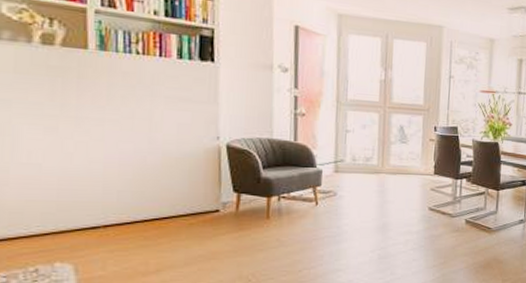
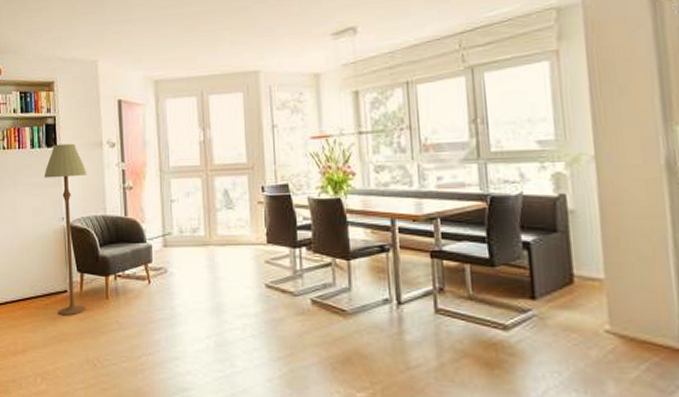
floor lamp: none [194,58,252,235] -> present [44,143,87,316]

